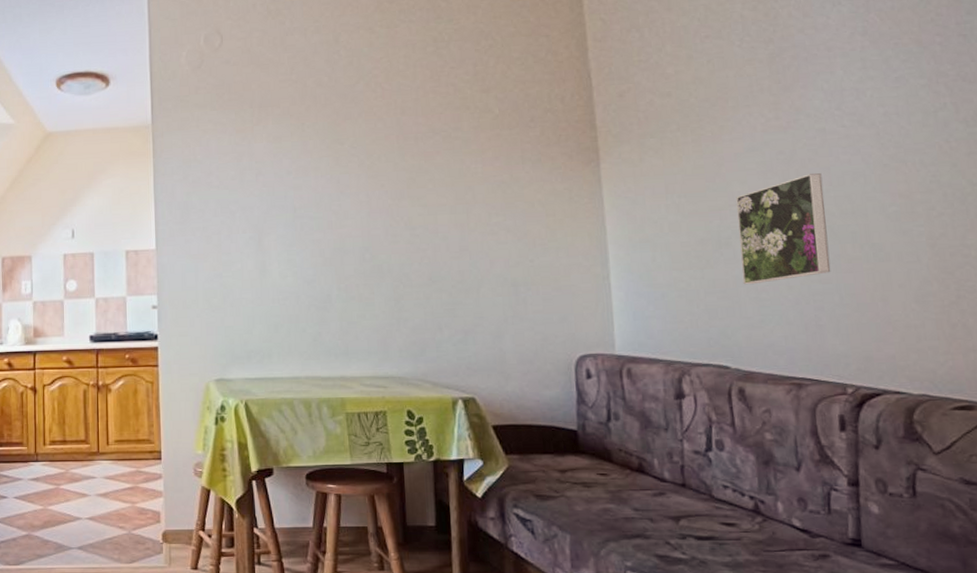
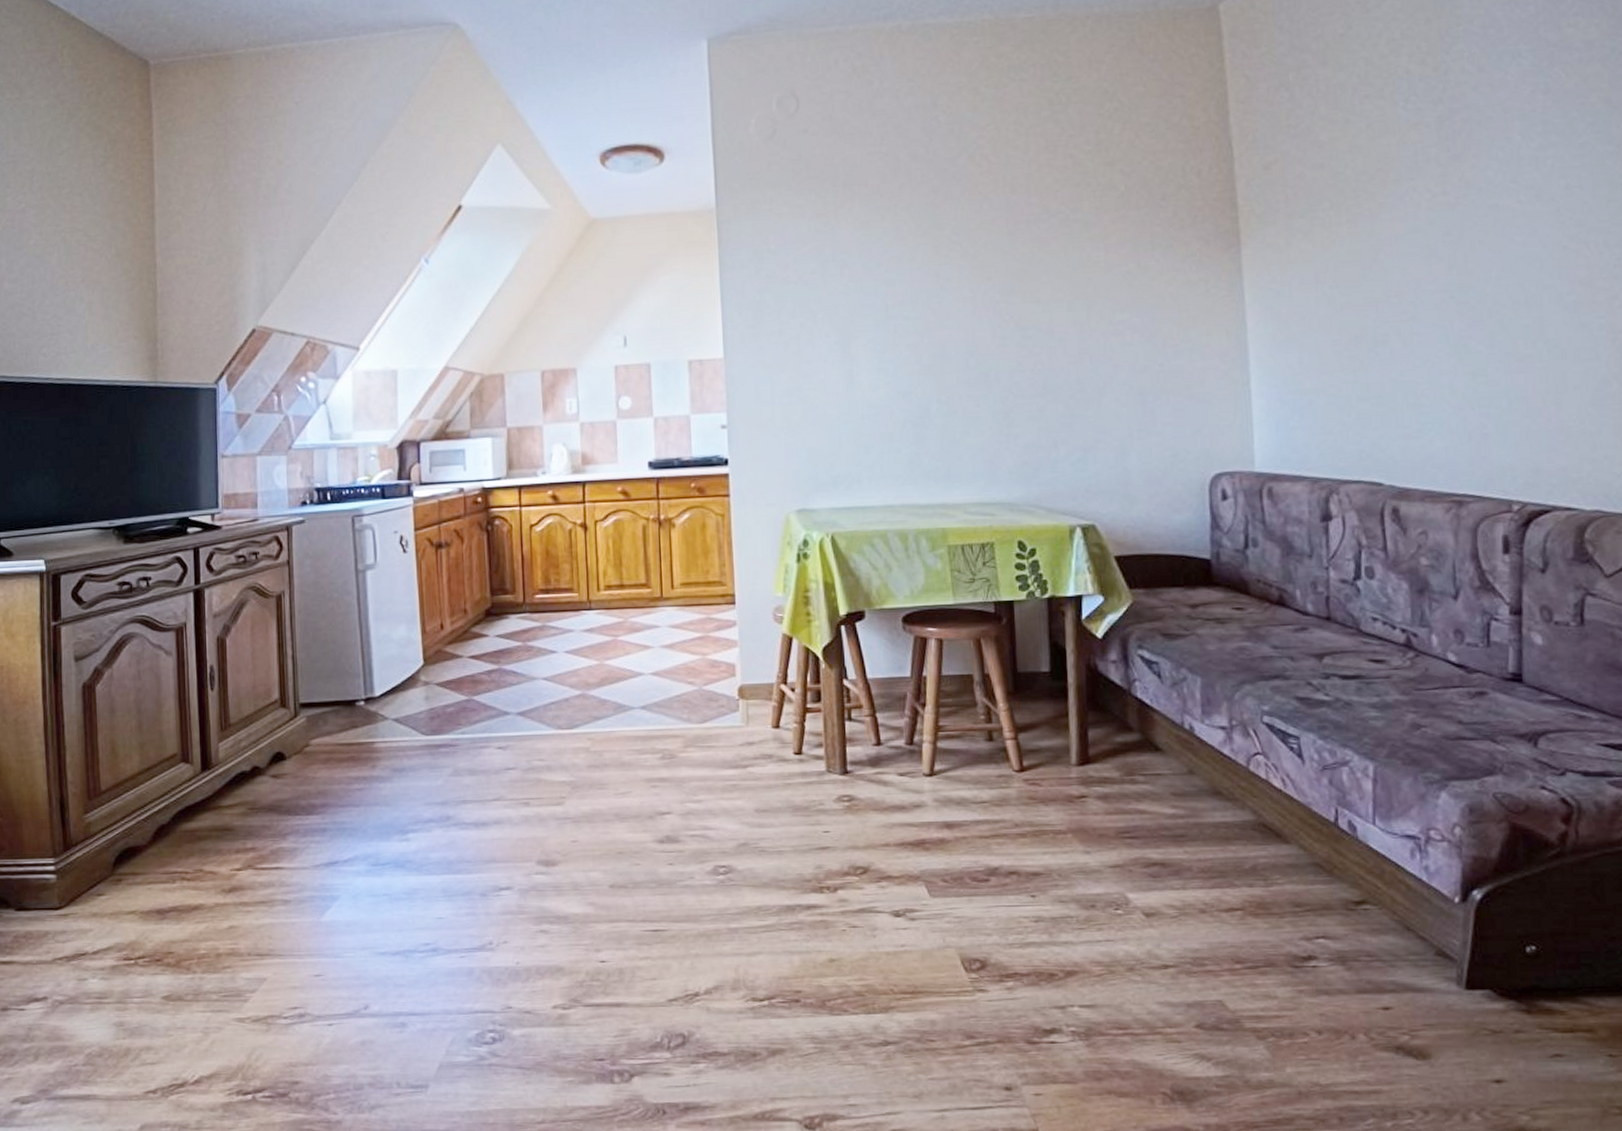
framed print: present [736,173,831,285] -> none [1395,258,1500,389]

